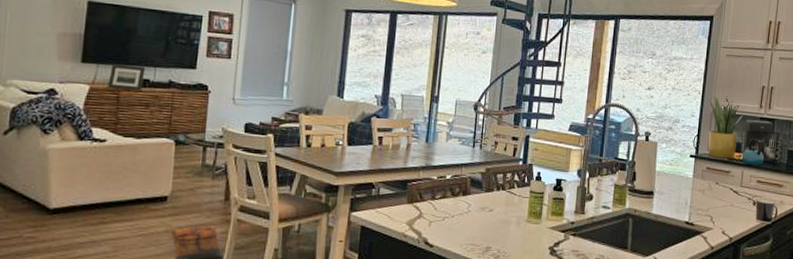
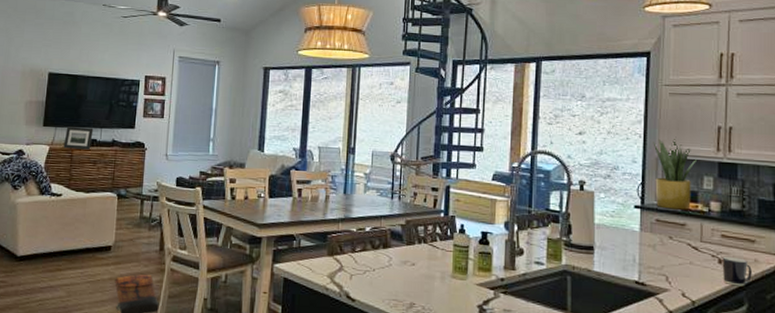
kettle: present [741,139,765,167] -> none [699,186,729,219]
coffee maker: present [743,120,774,163] -> none [700,165,741,214]

